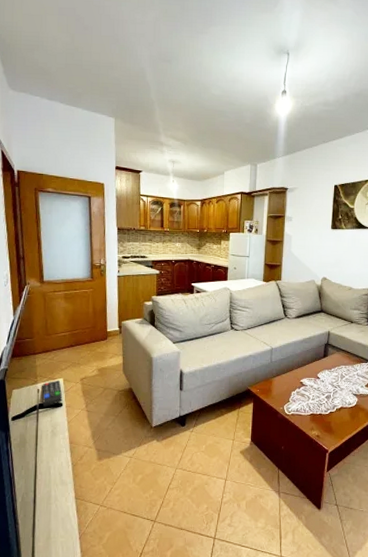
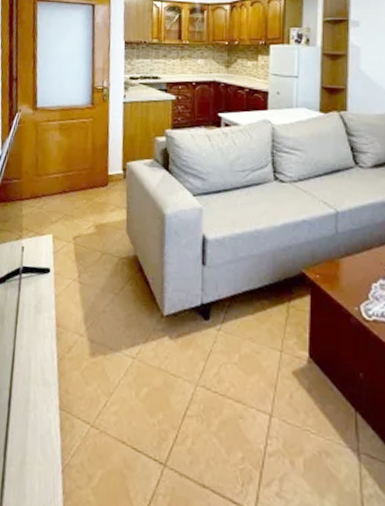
remote control: present [42,379,63,407] -> none [26,236,51,272]

